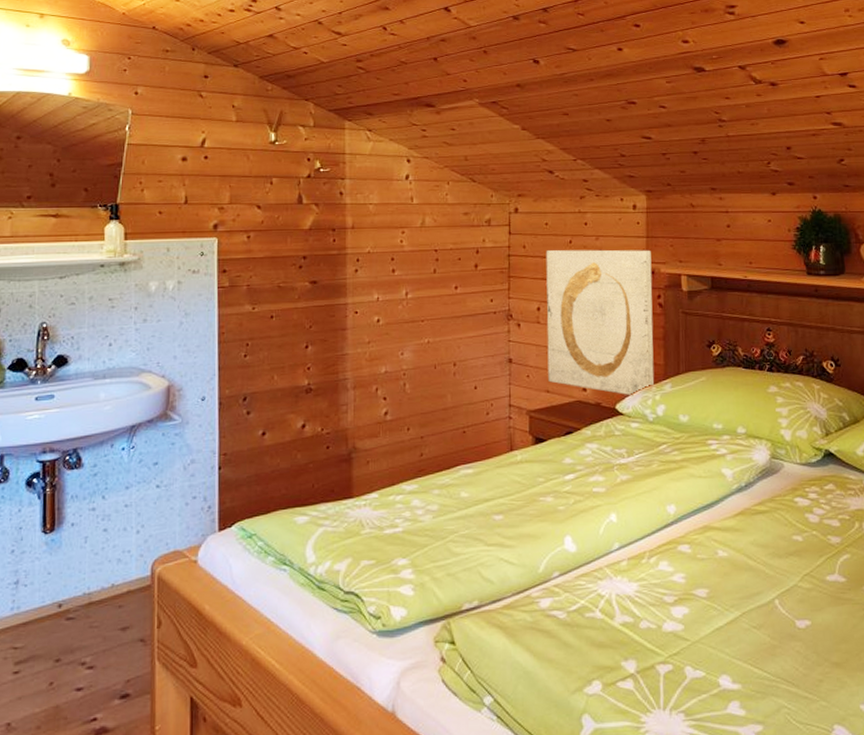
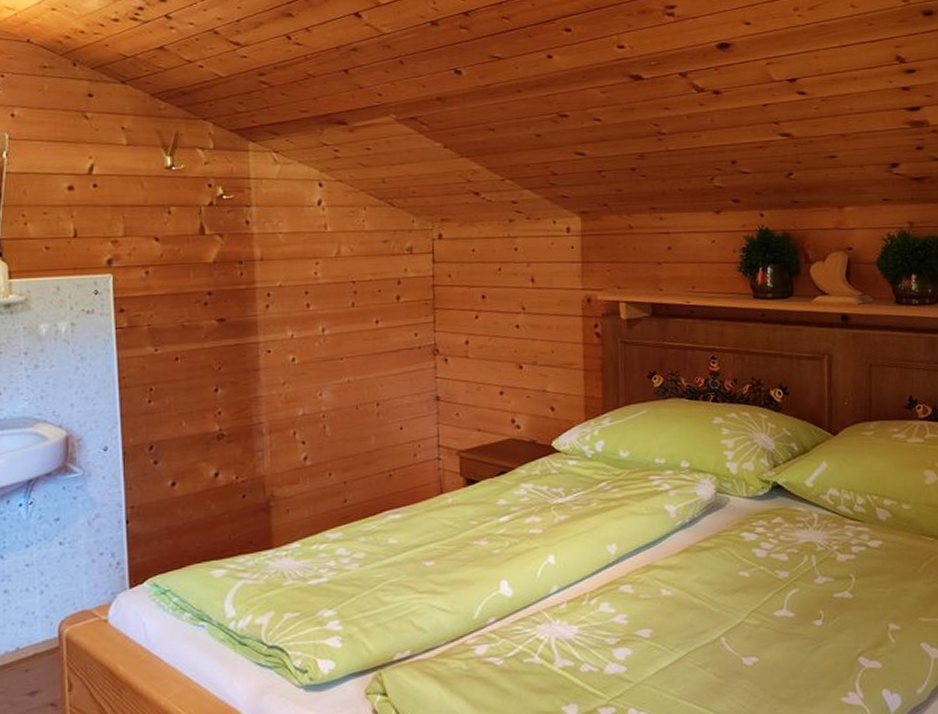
wall art: present [545,249,655,396] -> none [473,276,593,432]

